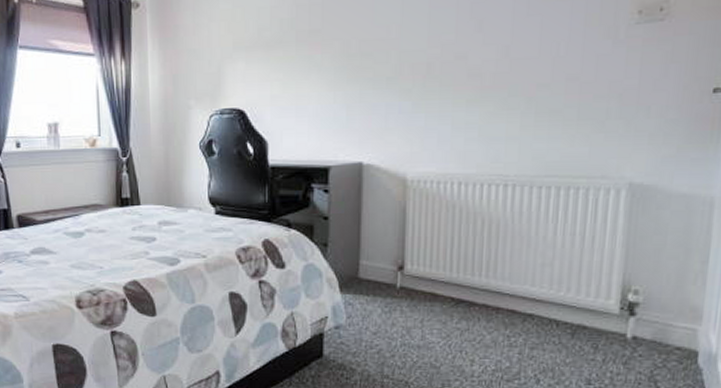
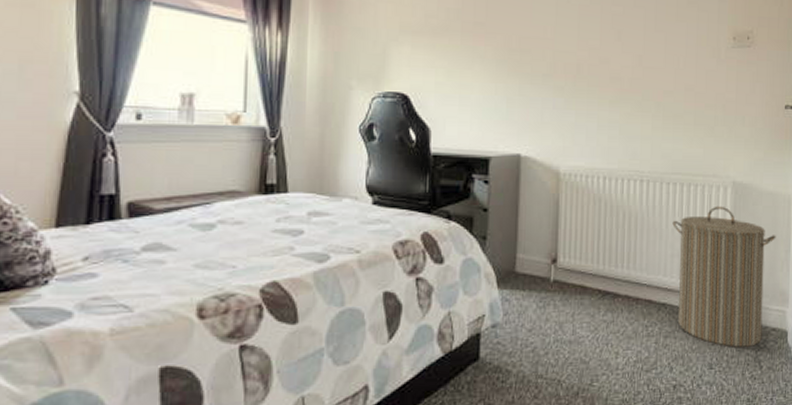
laundry hamper: none [544,211,689,365] -> present [672,206,776,347]

